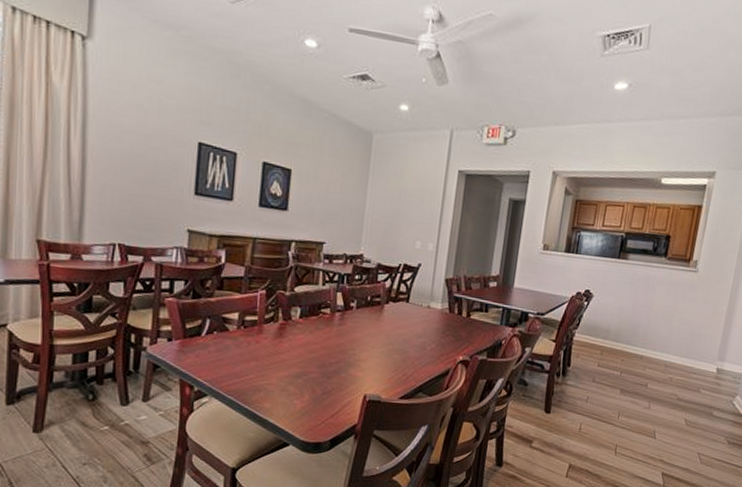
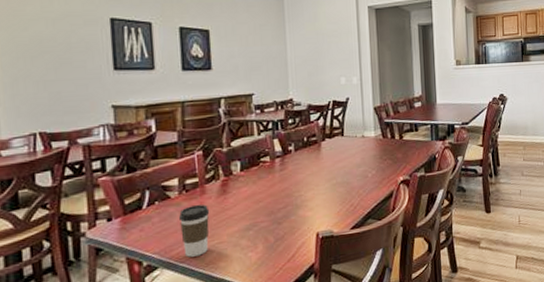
coffee cup: none [233,342,264,392] -> present [178,204,210,257]

